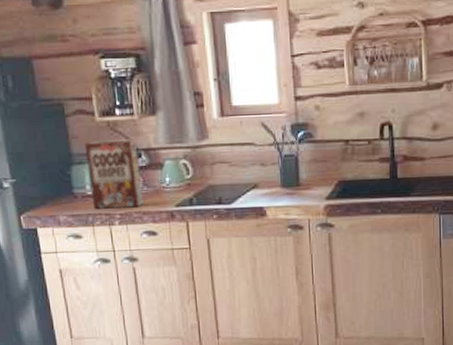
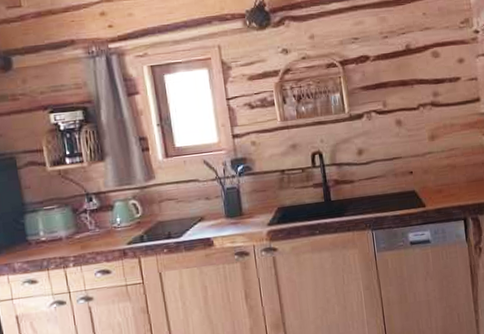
cereal box: present [84,138,143,209] -> none [37,184,96,254]

